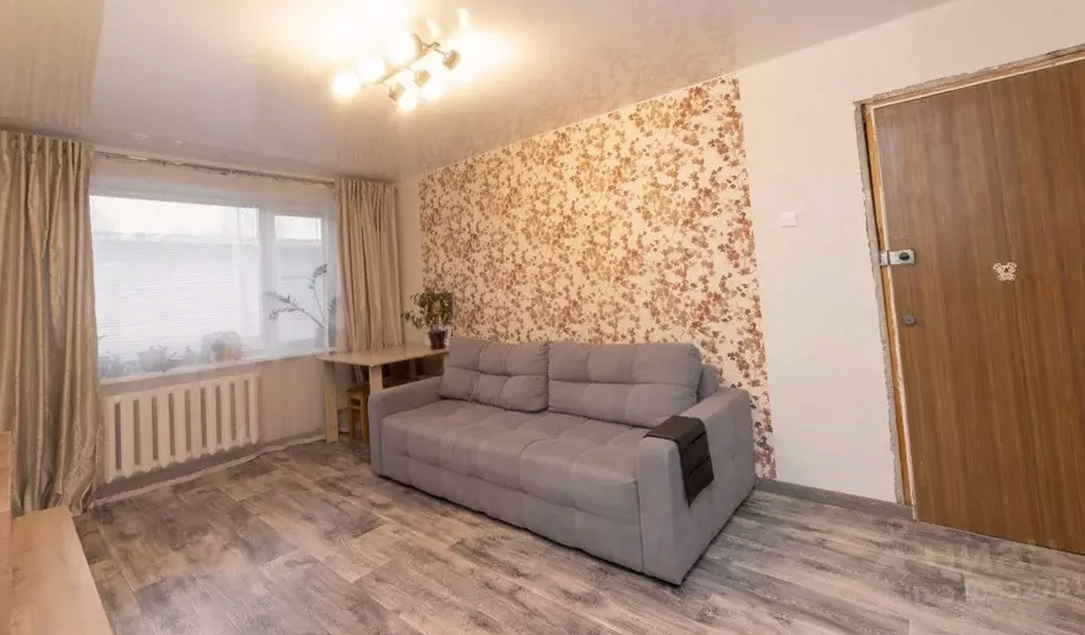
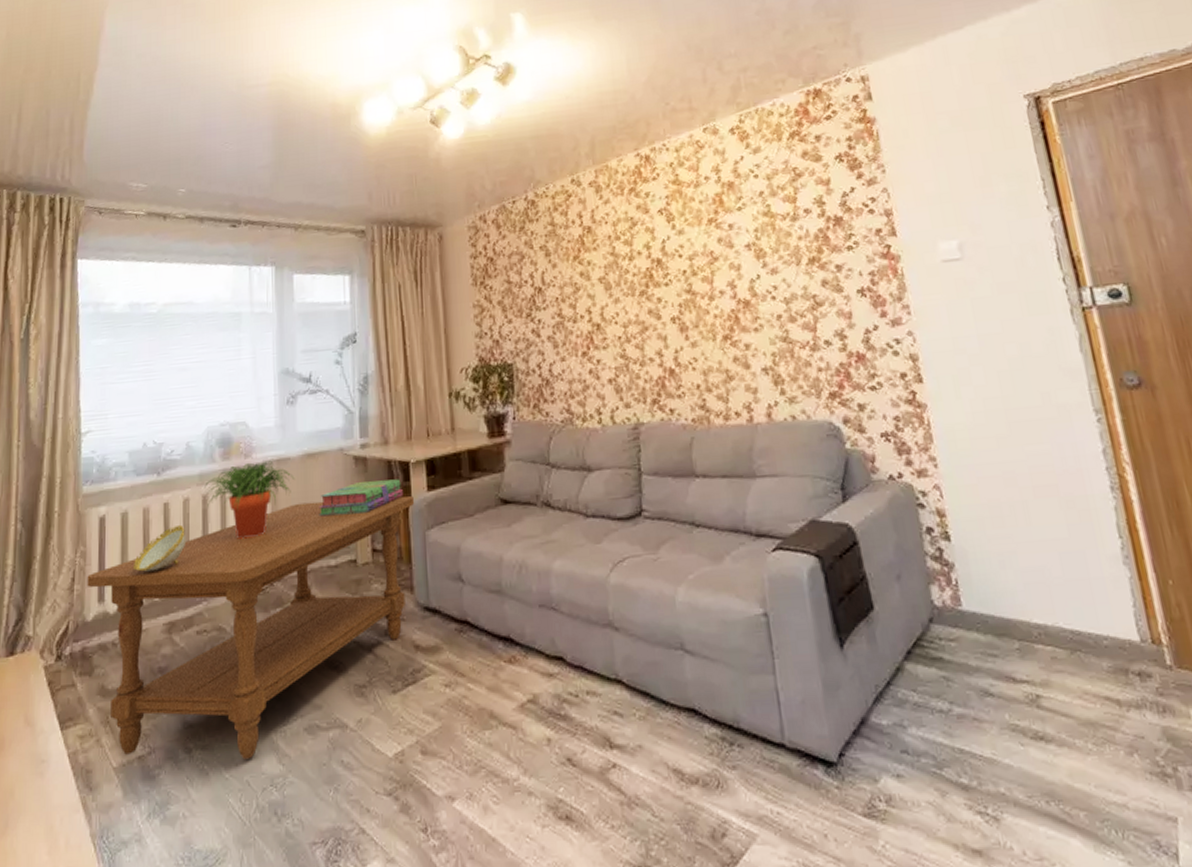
coffee table: none [106,392,372,585] -> present [87,496,414,759]
decorative bowl: none [145,410,187,446] -> present [134,524,185,572]
potted plant: none [201,362,277,422] -> present [203,460,295,539]
stack of books: none [296,379,363,407] -> present [319,479,403,517]

